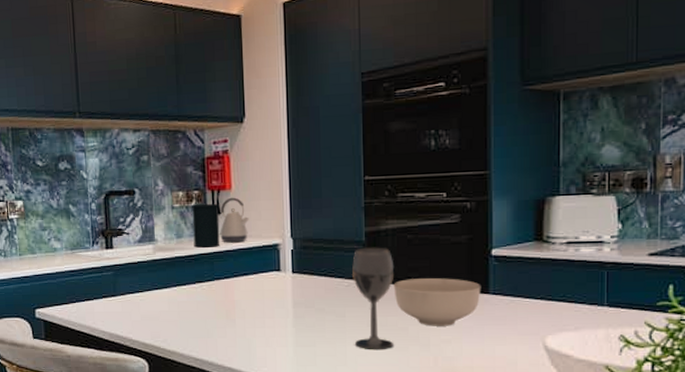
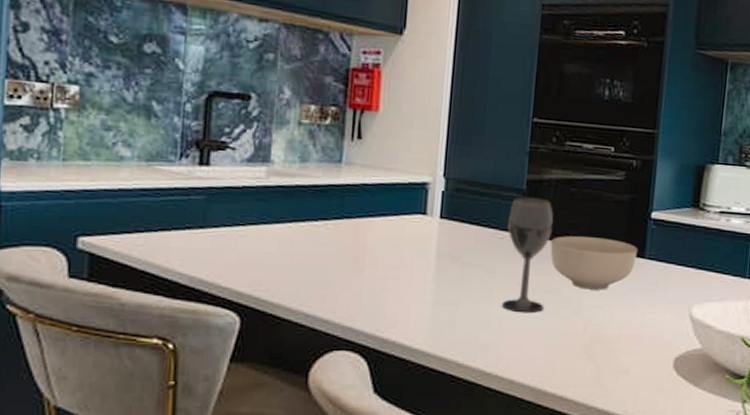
canister: present [192,203,220,248] -> none [322,122,360,179]
kettle: present [220,197,249,243] -> none [357,120,396,176]

